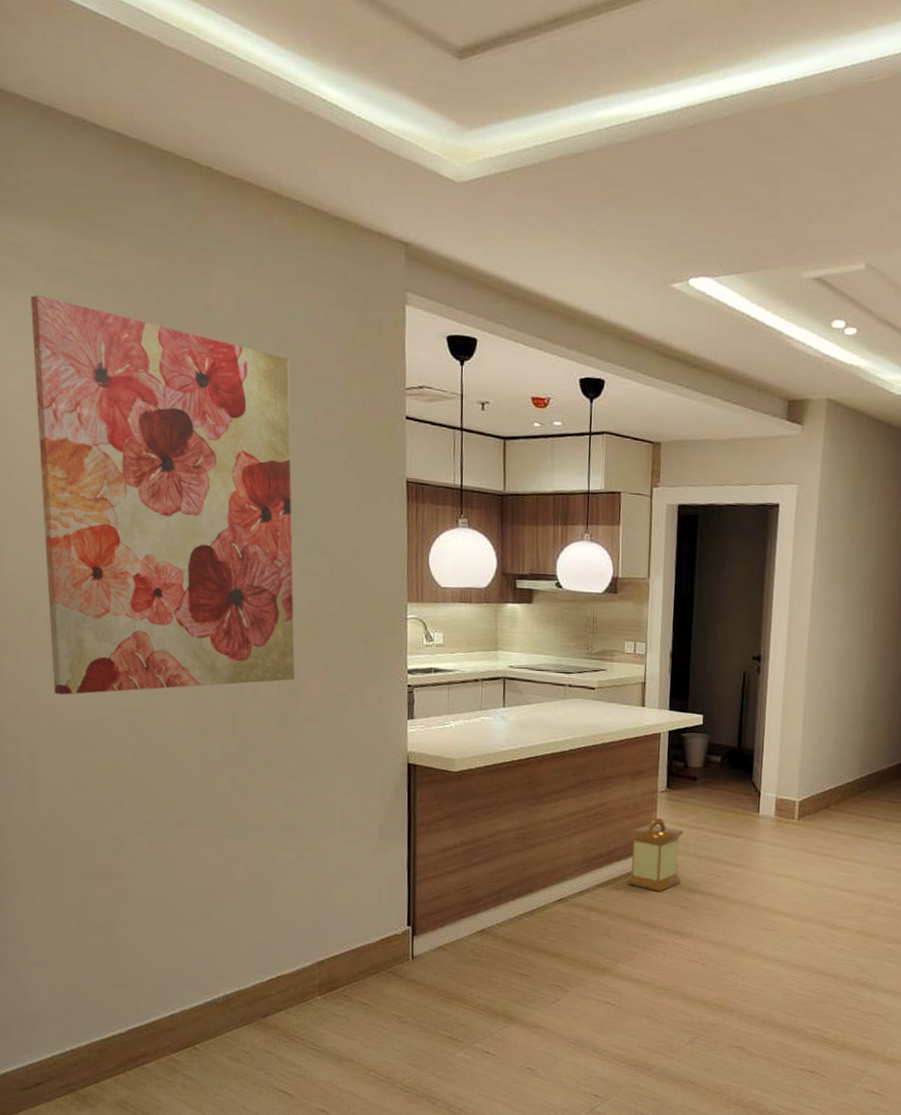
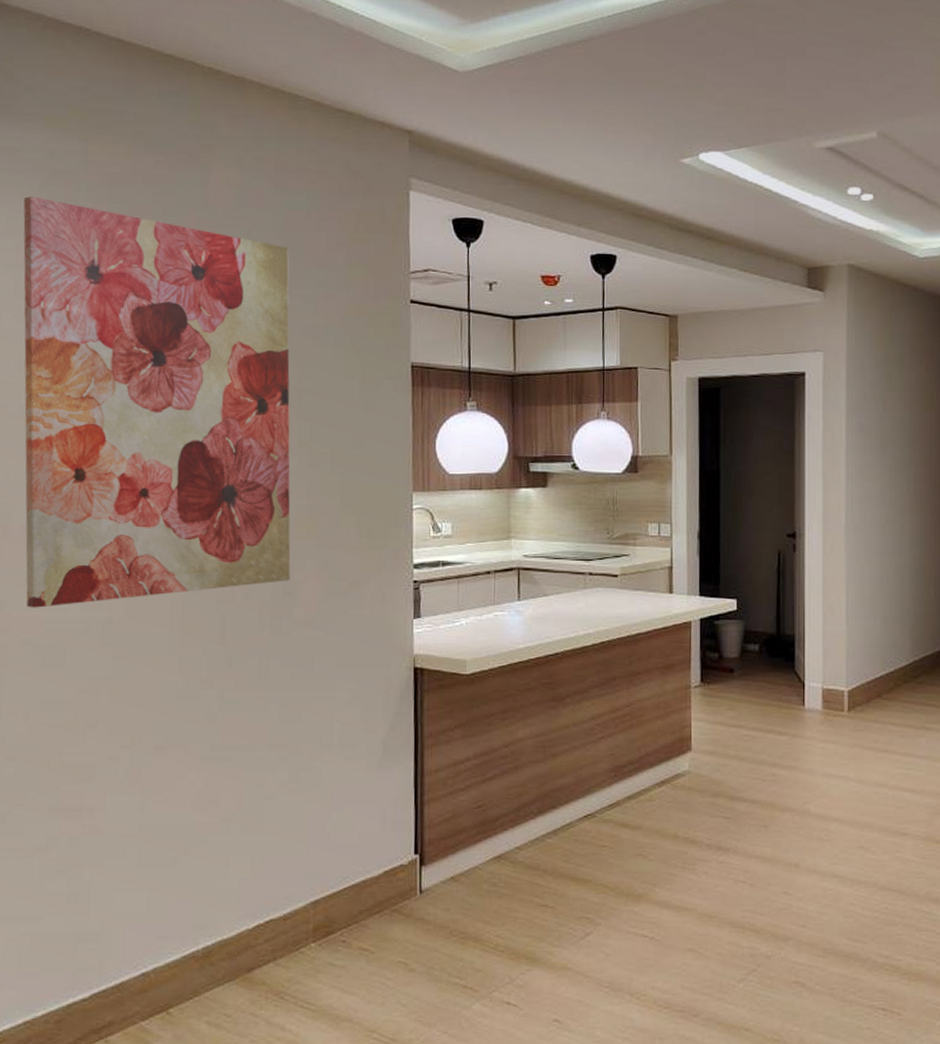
lantern: present [626,817,683,892] -> none [661,716,722,801]

